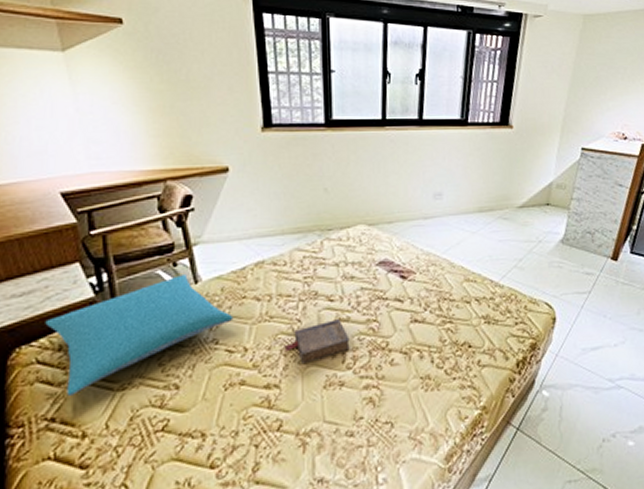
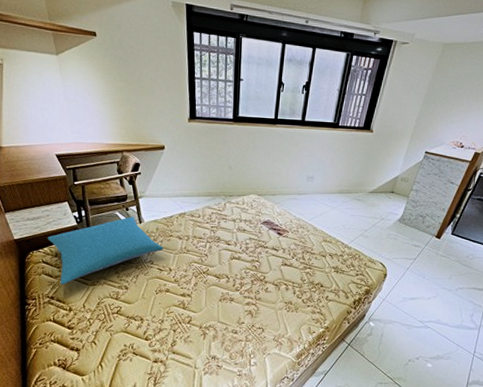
book: present [284,319,350,363] -> none [195,257,239,283]

